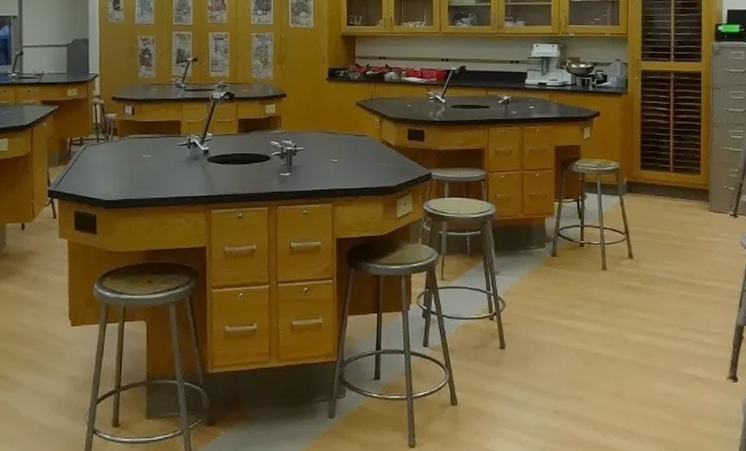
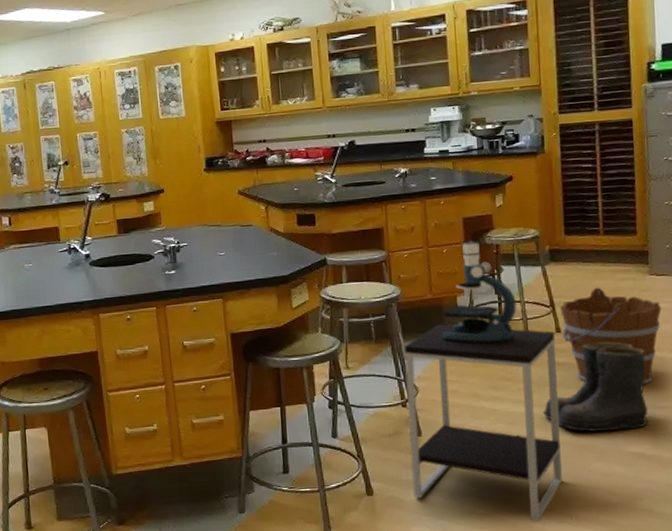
side table: none [494,244,628,437] -> present [404,324,562,522]
microscope: none [530,167,596,265] -> present [442,240,517,345]
boots: none [614,269,703,354] -> present [543,341,649,432]
bucket: none [633,219,718,310] -> present [560,287,662,384]

